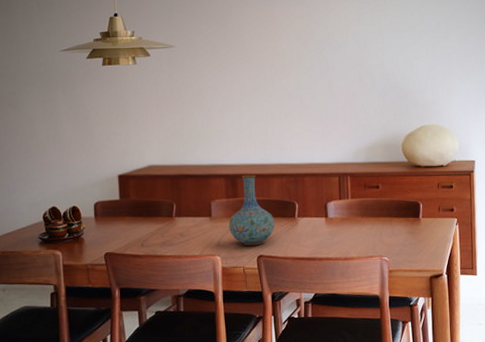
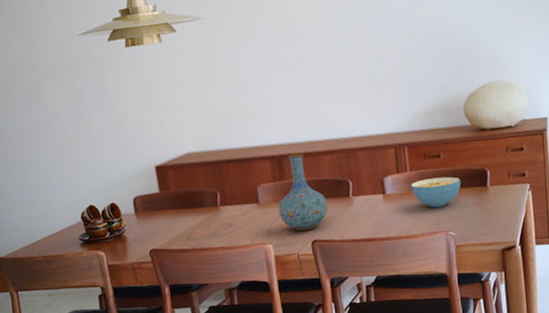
cereal bowl: none [351,206,397,234] -> present [411,176,461,208]

